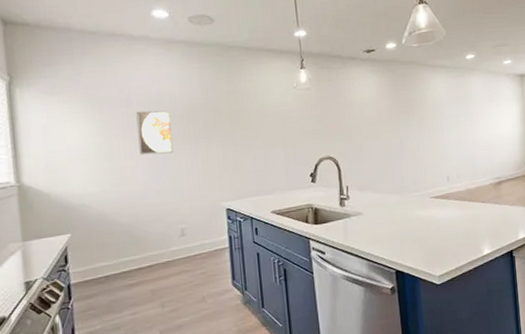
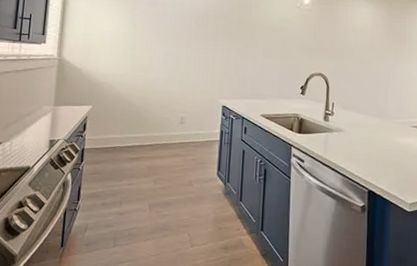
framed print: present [136,110,174,155] -> none [158,10,189,50]

